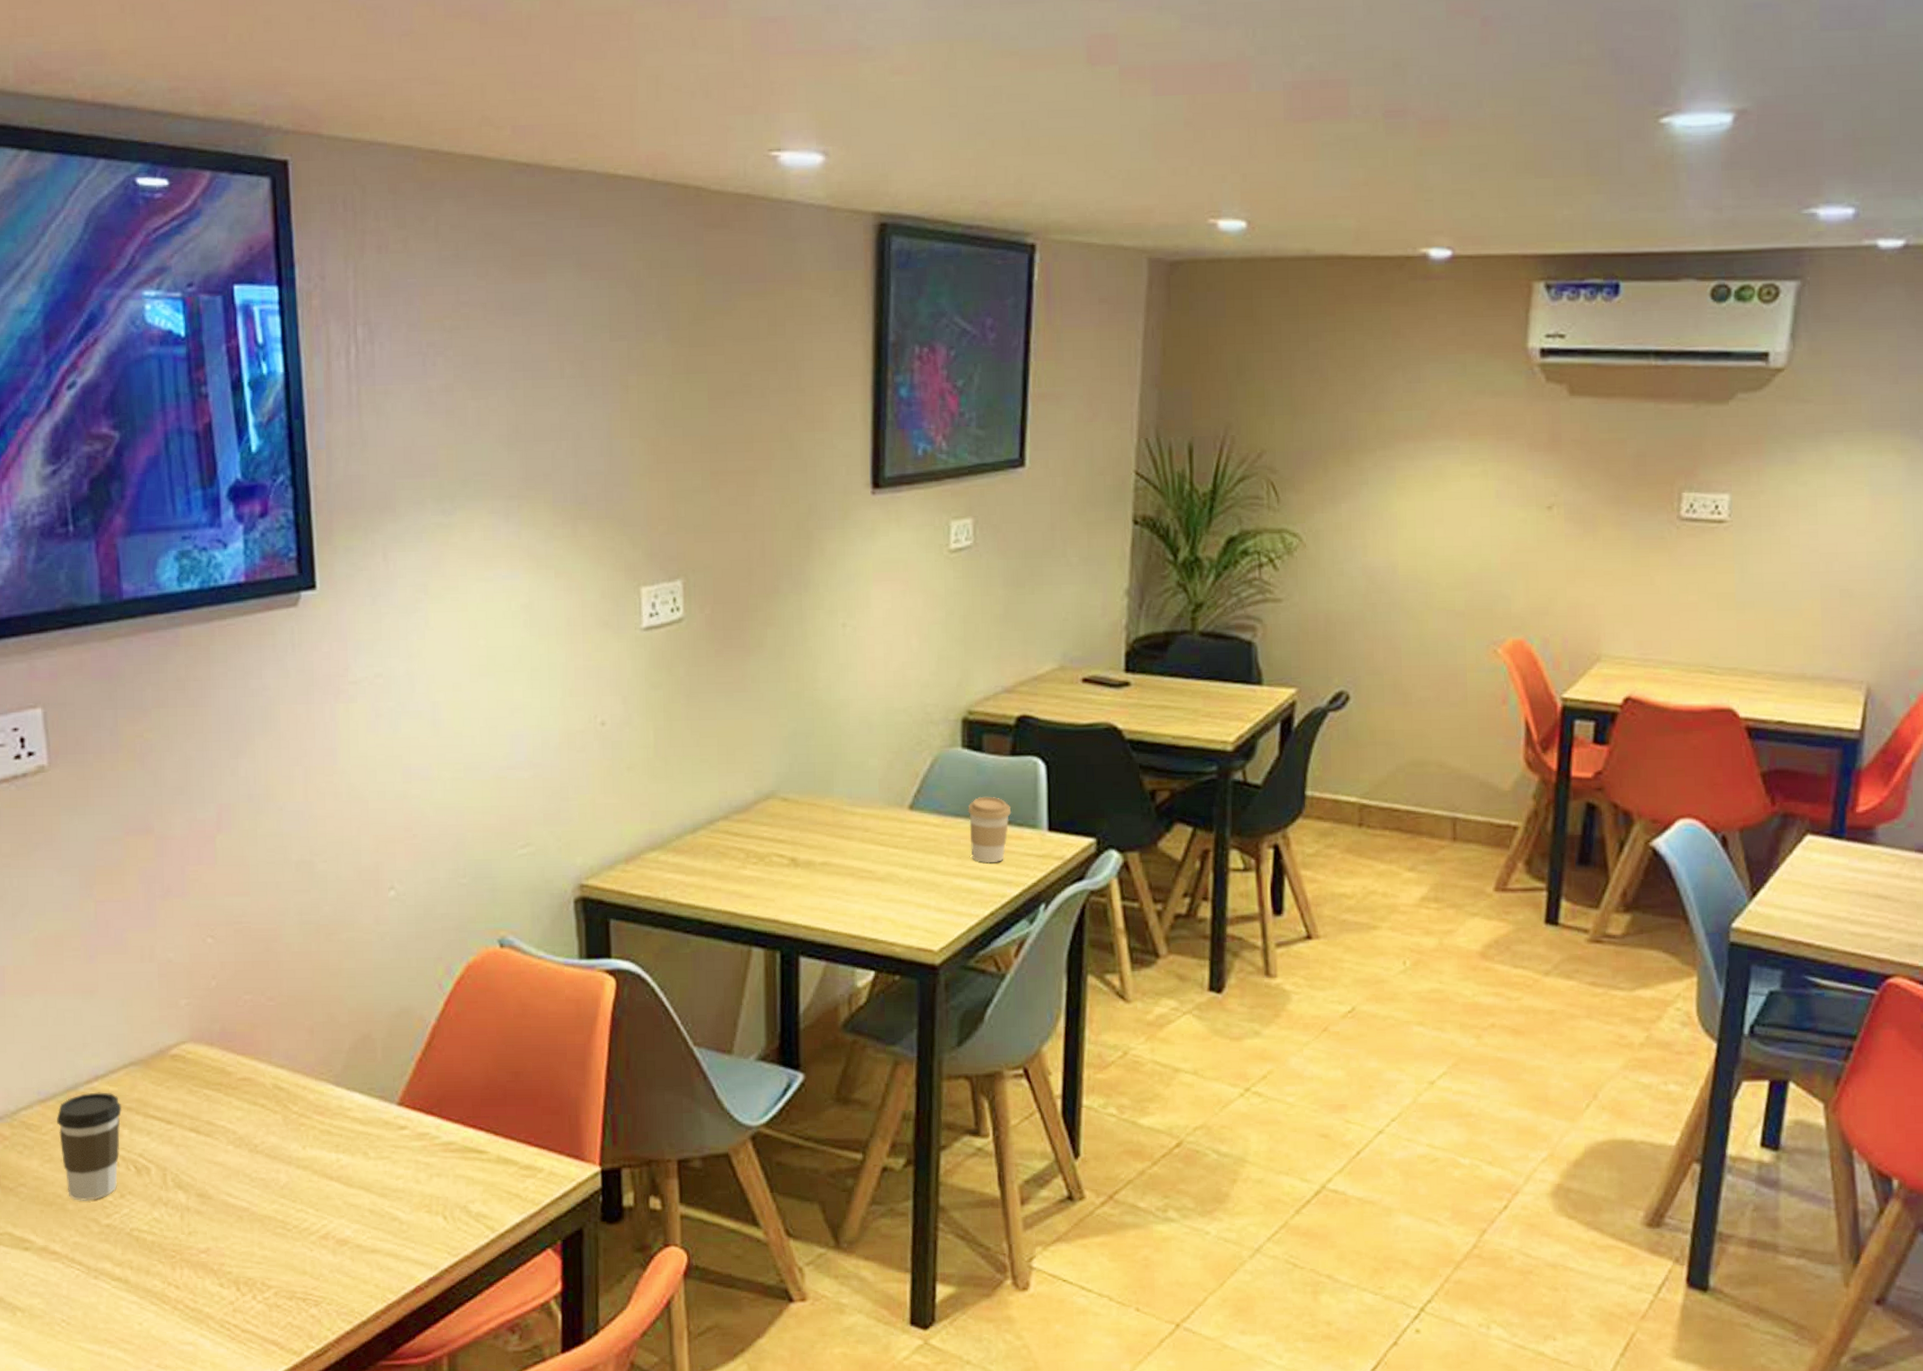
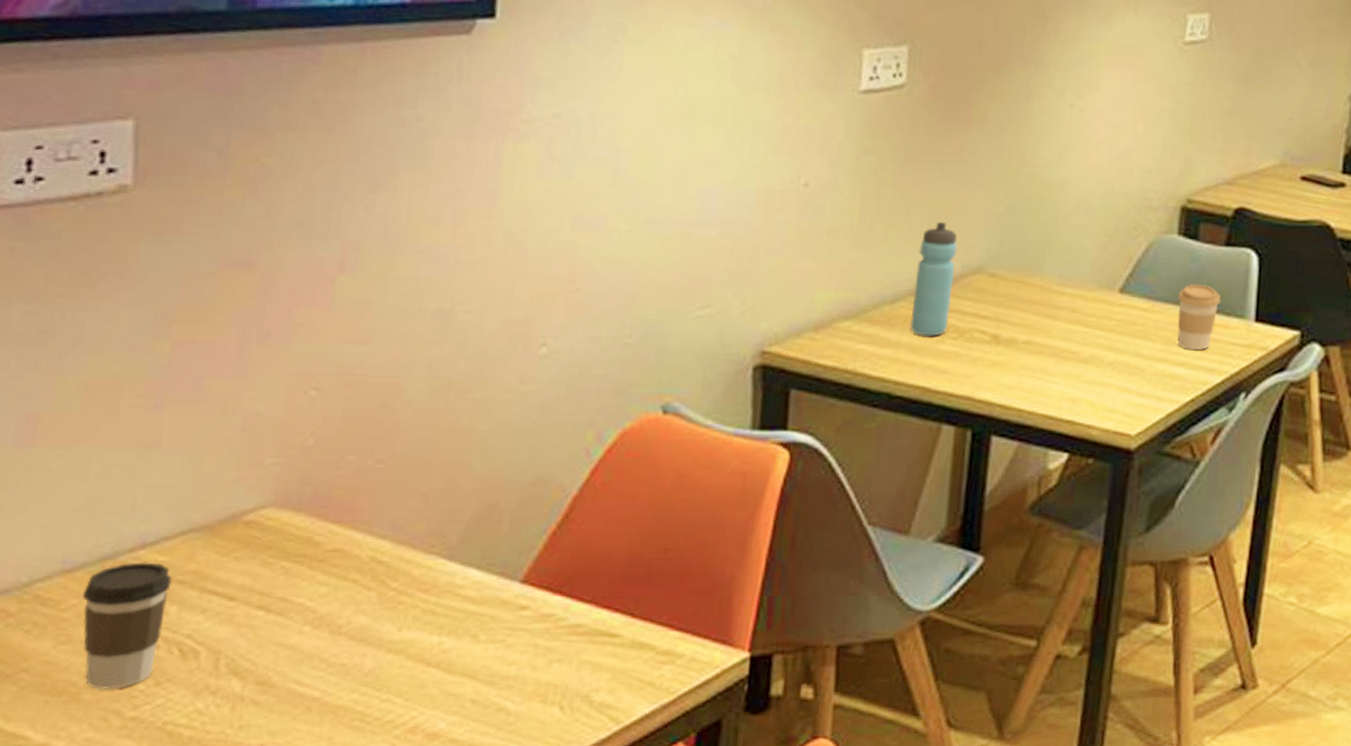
water bottle: none [712,750,749,863] -> present [910,221,958,336]

